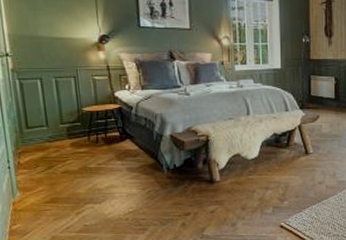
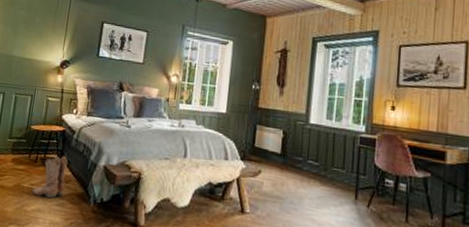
boots: none [100,132,135,174] -> present [32,155,68,199]

